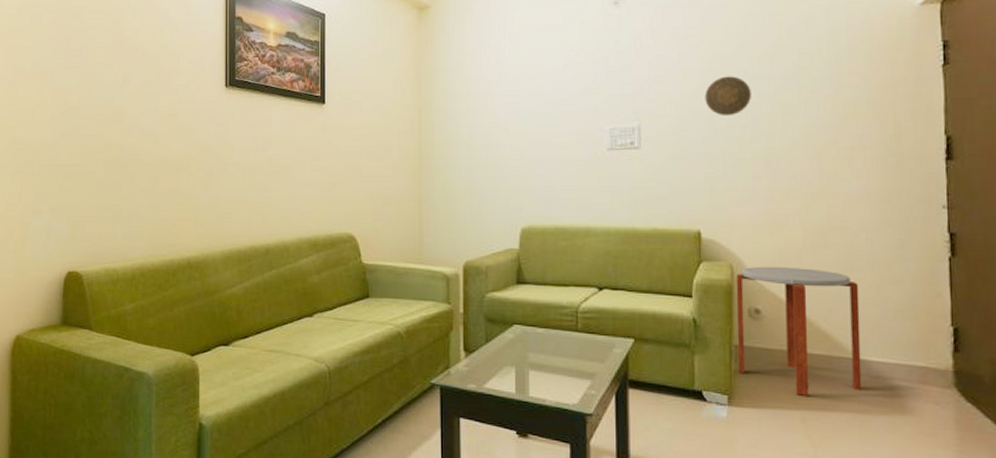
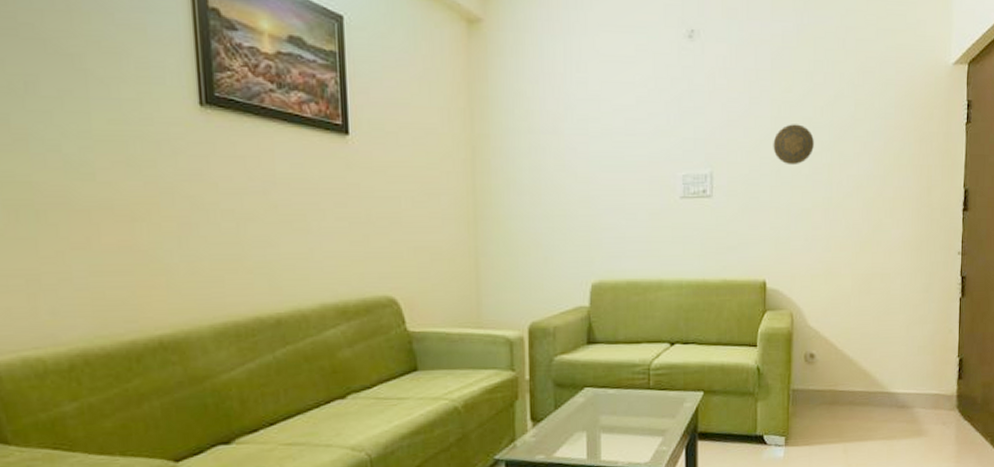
side table: present [736,266,862,396] -> none [794,312,893,430]

